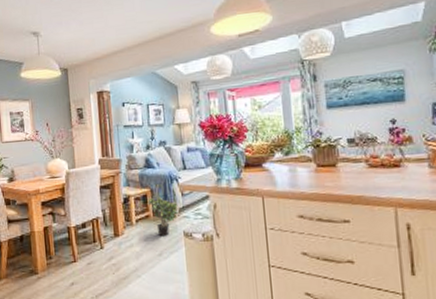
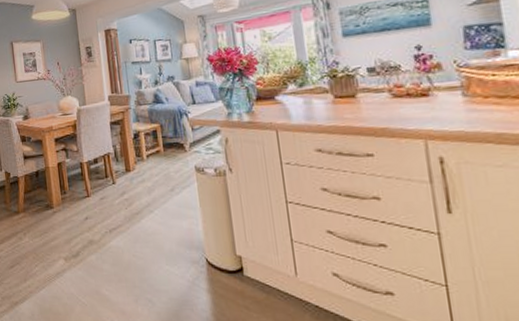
potted plant: present [147,197,179,237] -> none [158,132,190,172]

